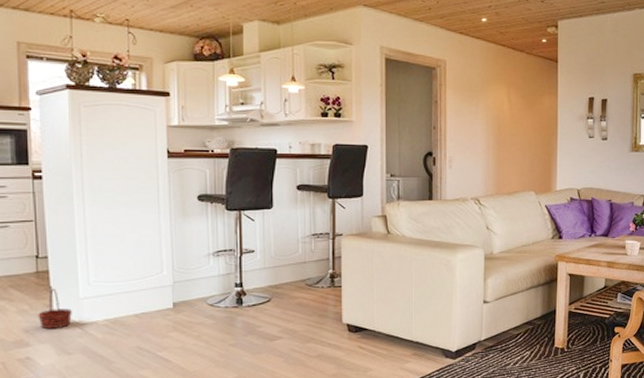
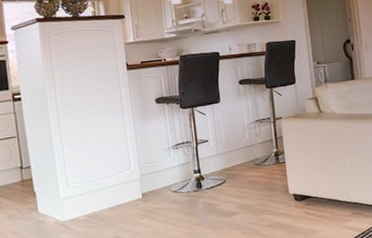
basket: present [38,288,72,329] -> none [25,193,56,230]

